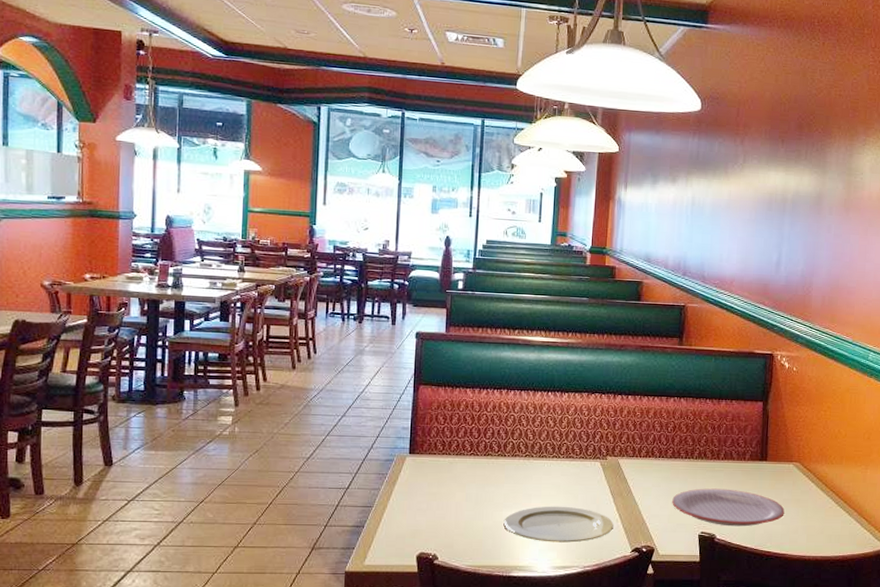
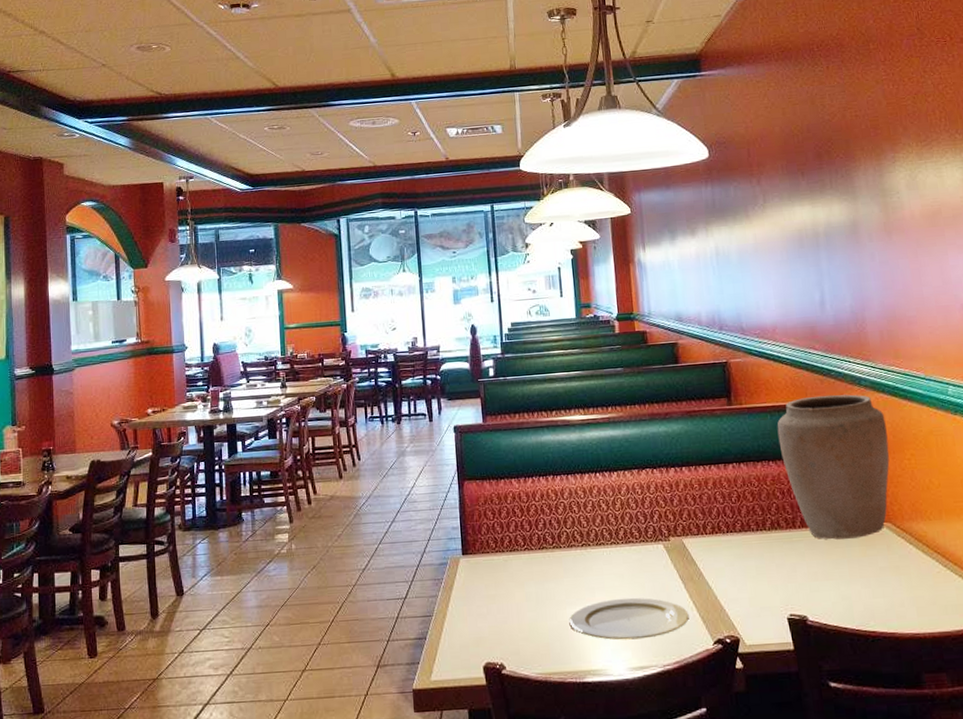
plate: present [672,488,785,527] -> none [750,561,884,605]
vase: none [718,346,812,473] -> present [777,394,890,540]

